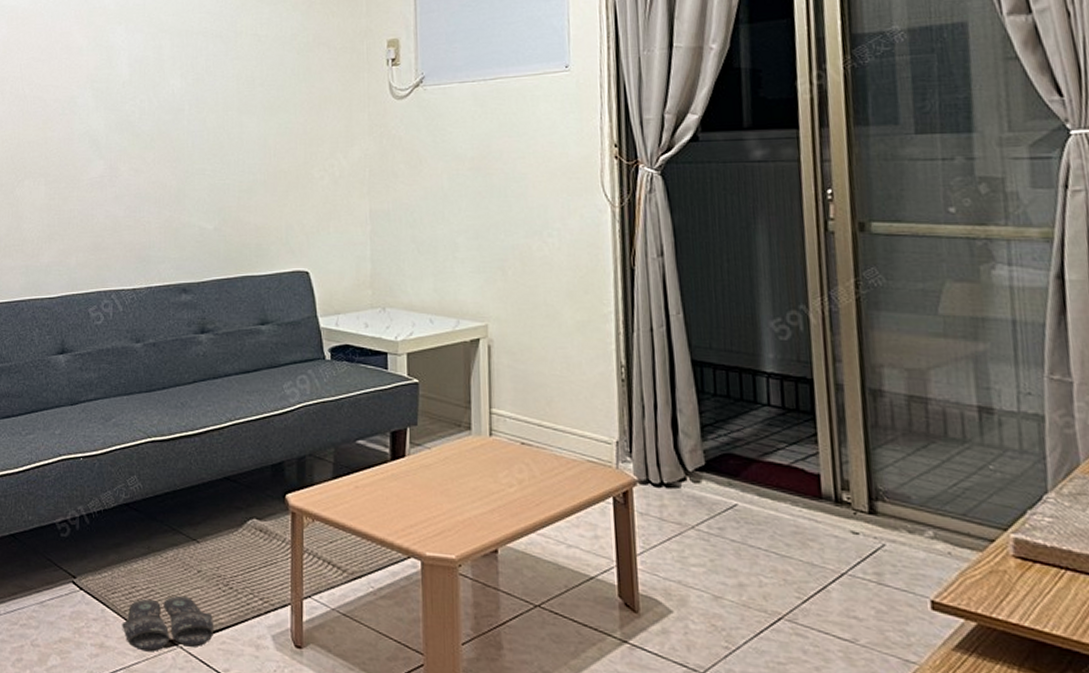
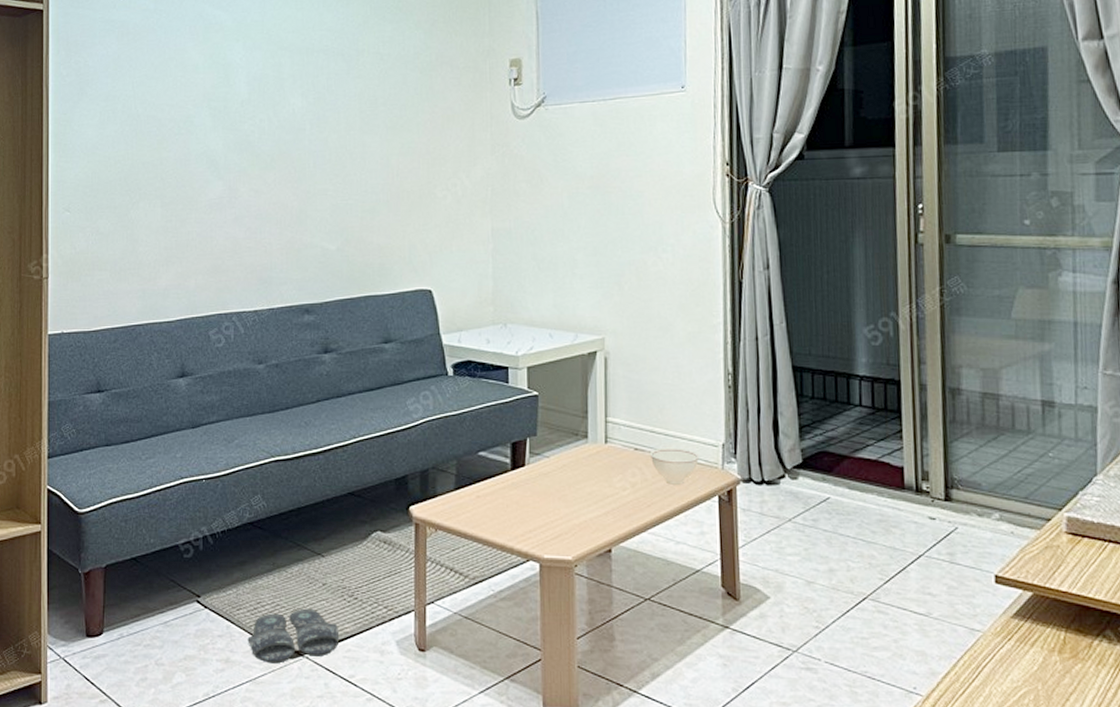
bowl: none [537,442,592,484] -> present [649,447,700,485]

